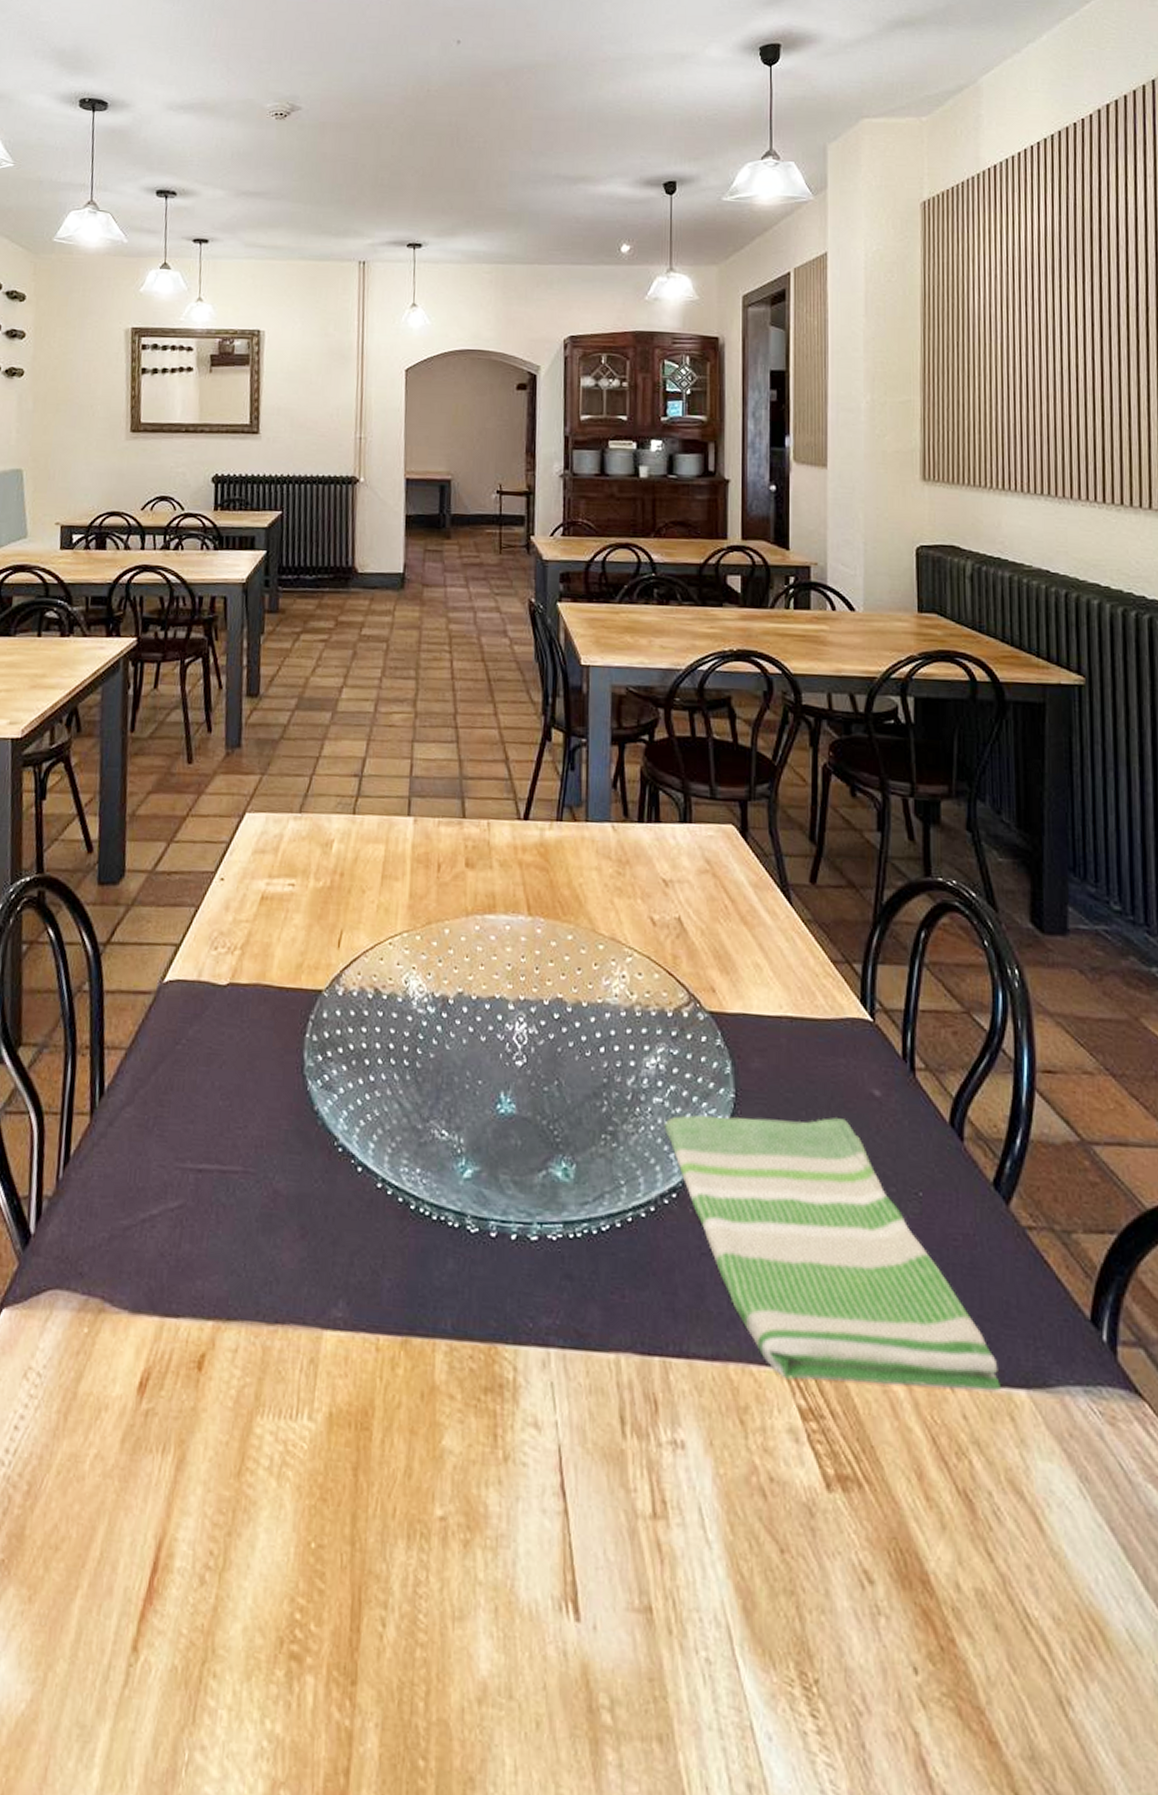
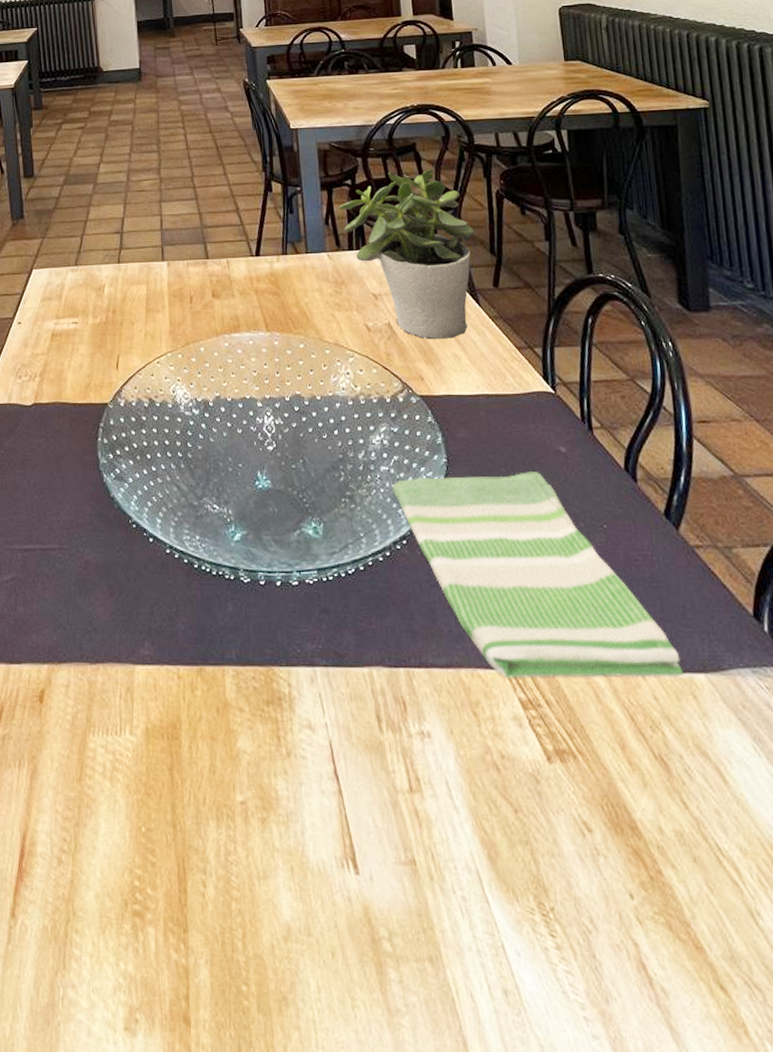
potted plant: none [630,729,793,943] -> present [338,168,475,340]

